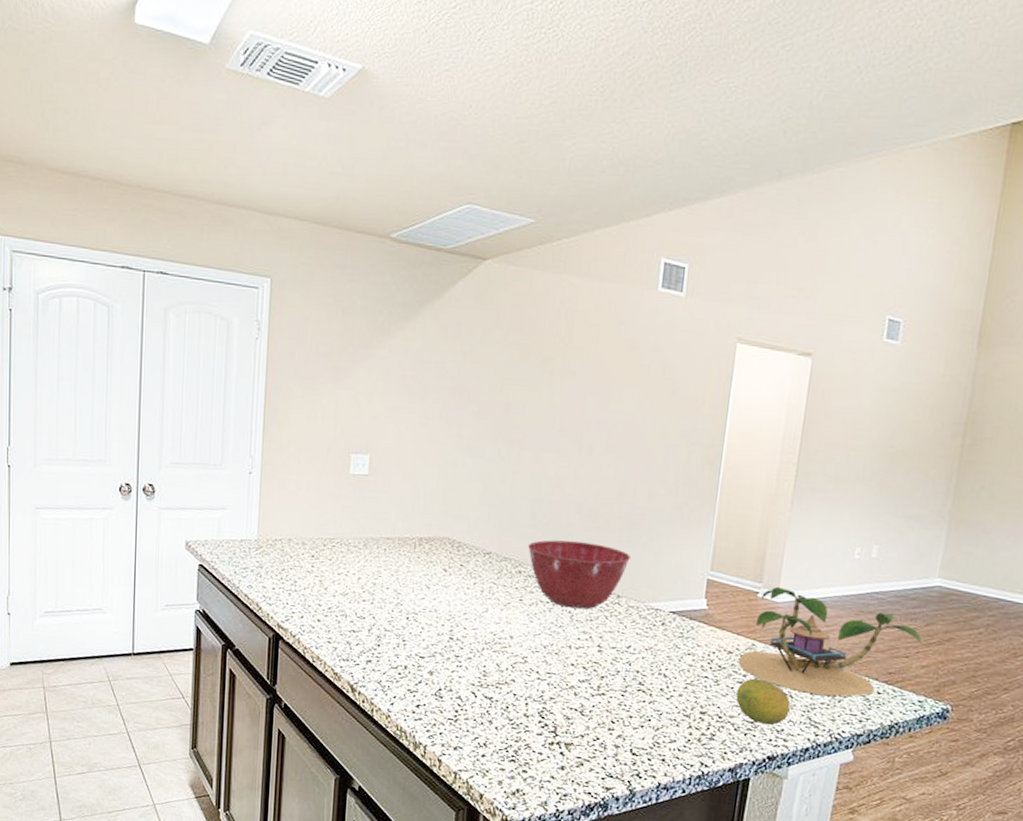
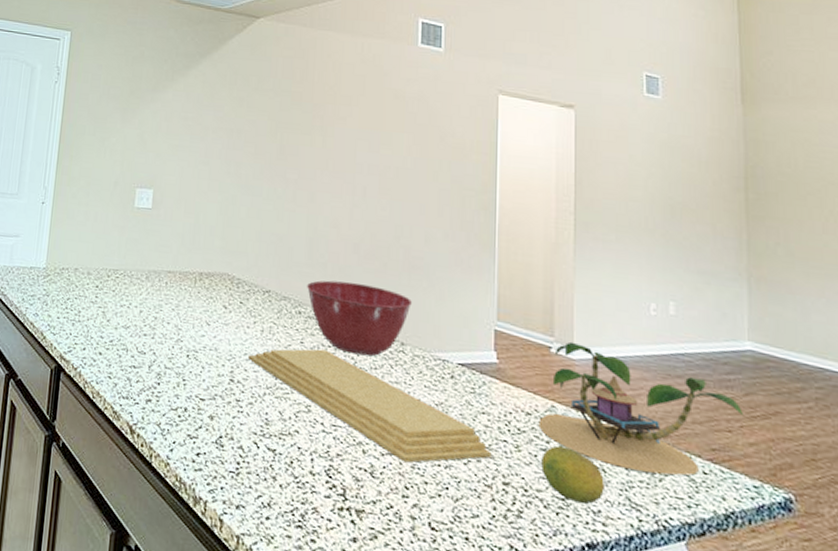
cutting board: none [467,605,693,701] -> present [247,349,492,463]

